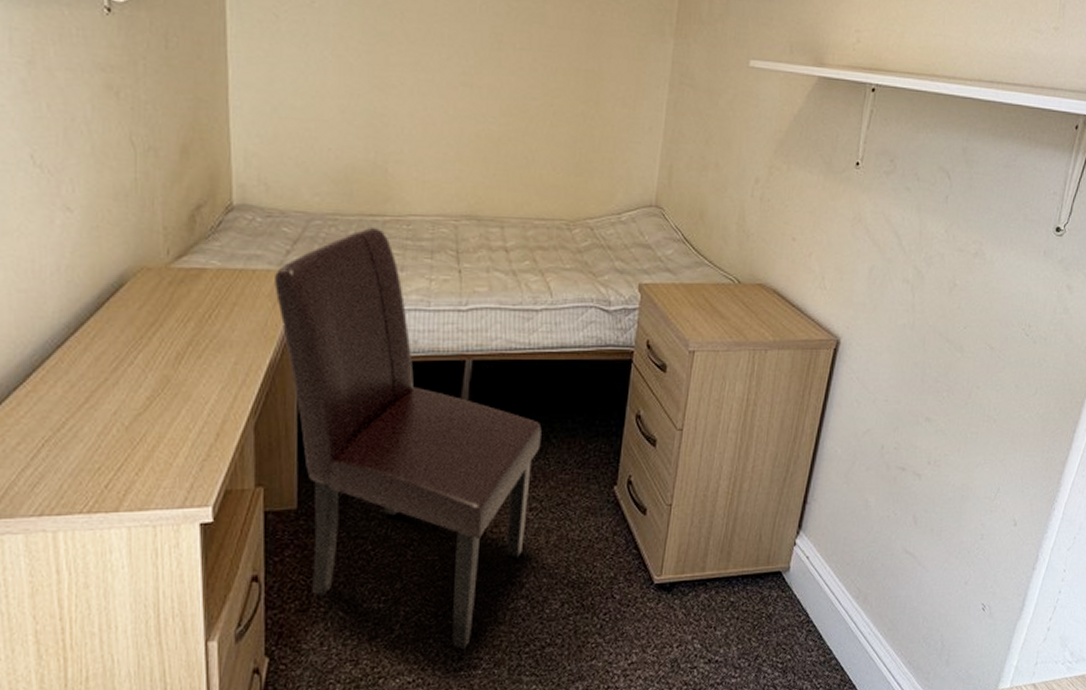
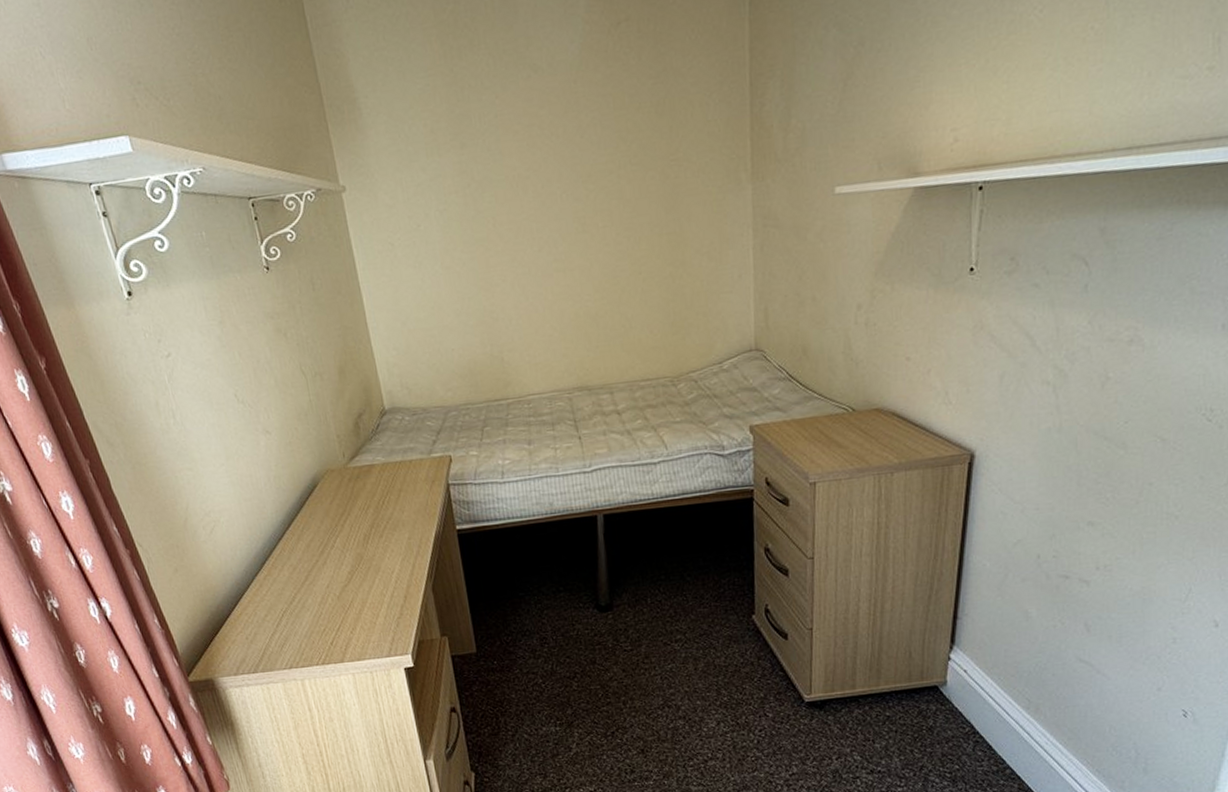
chair: present [274,228,542,650] -> none [427,411,677,764]

